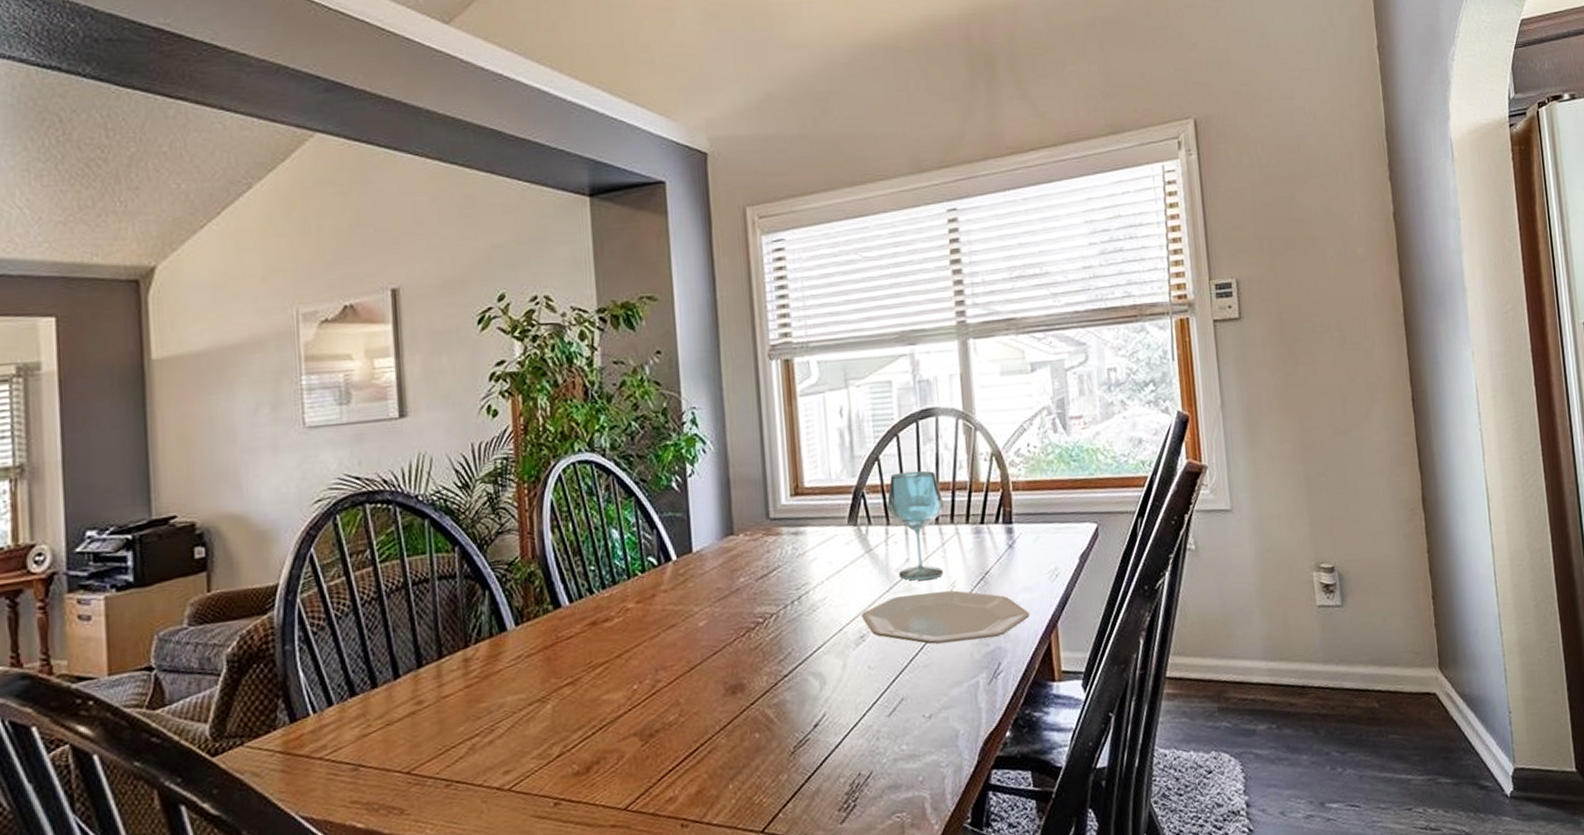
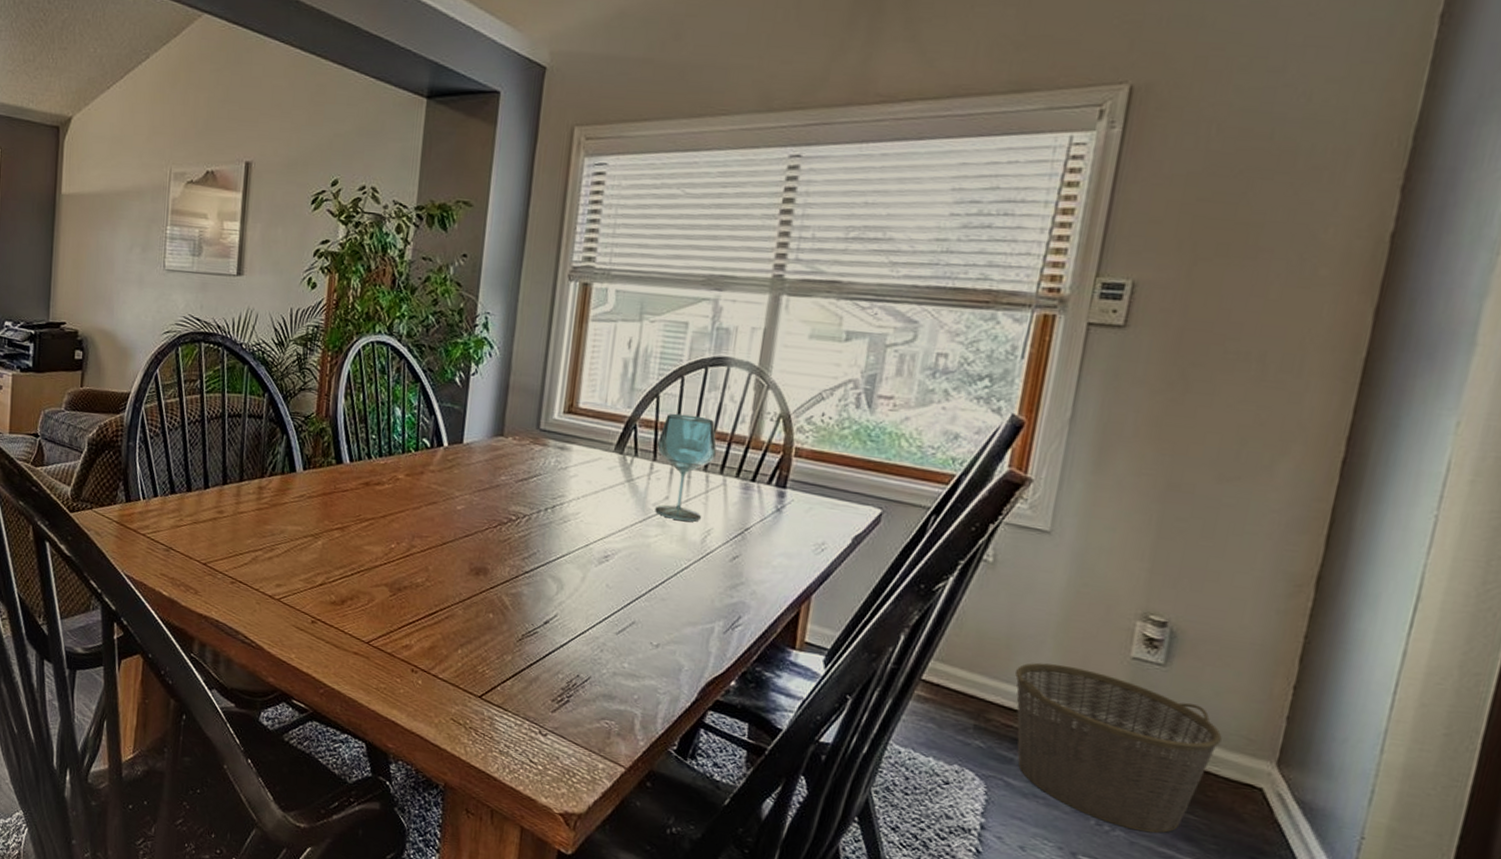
plate: present [860,590,1030,645] -> none [609,529,783,592]
basket: none [1237,627,1398,765] -> present [1015,662,1222,833]

